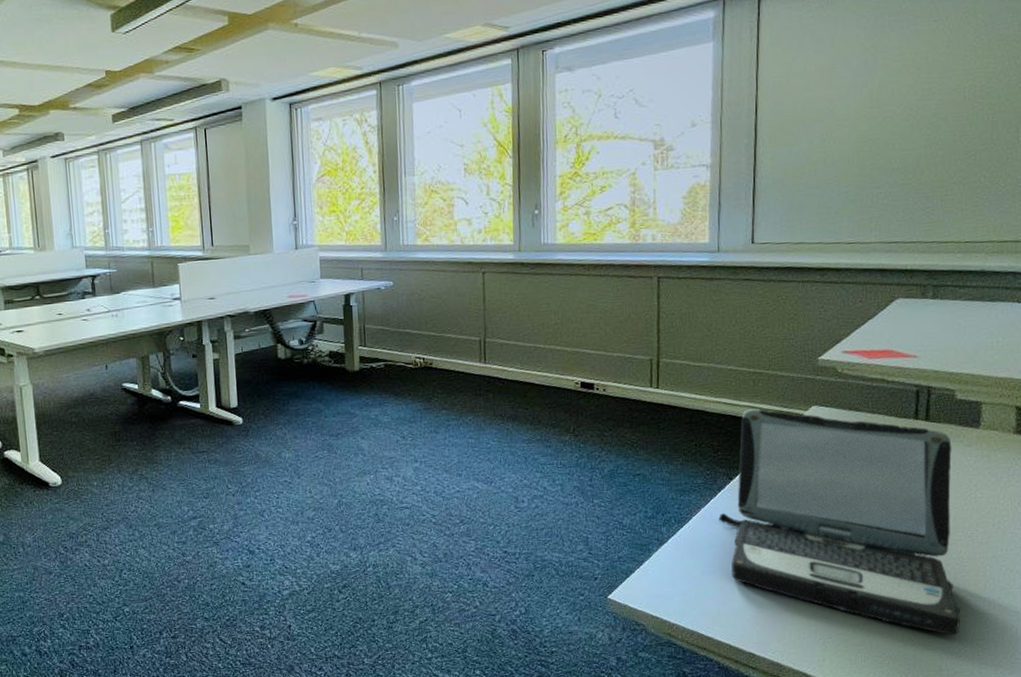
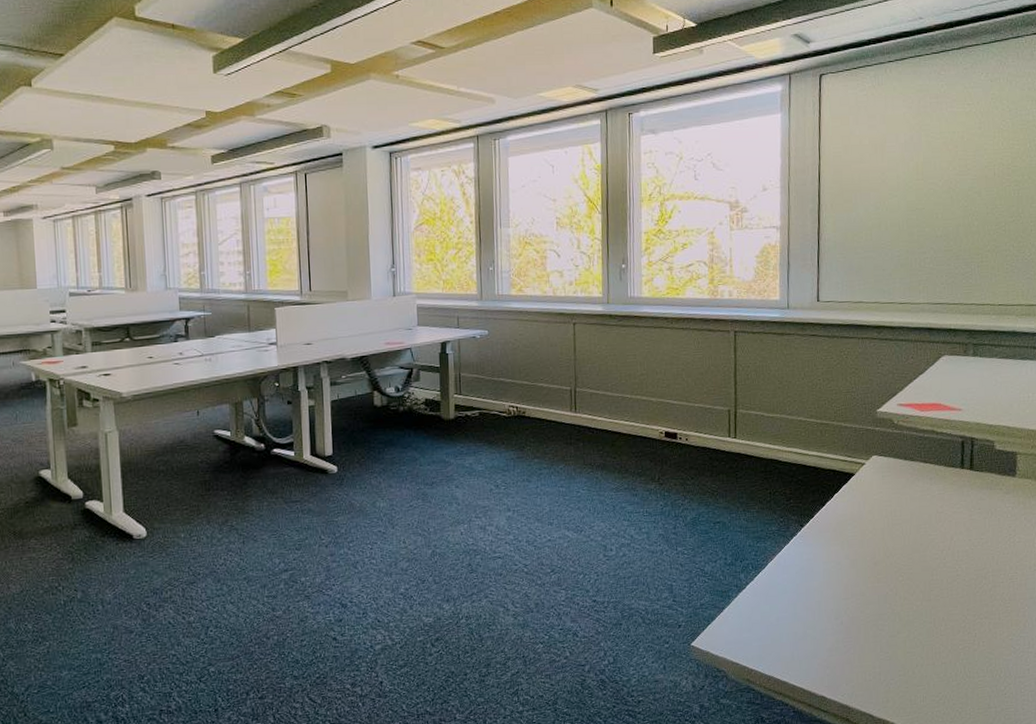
laptop: present [719,409,961,635] -> none [792,458,1005,674]

